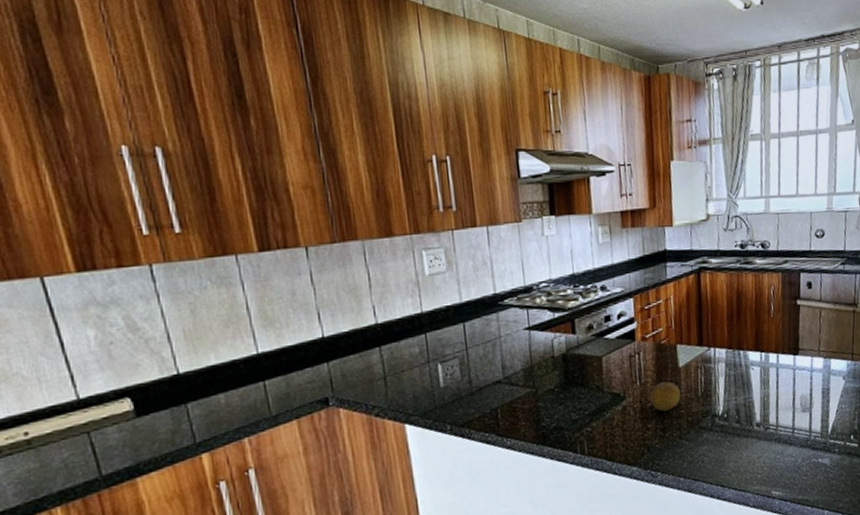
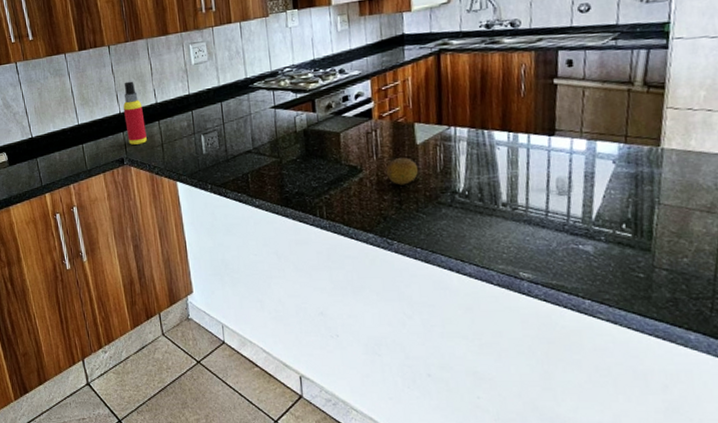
spray bottle: none [328,295,363,379] -> present [123,81,147,145]

